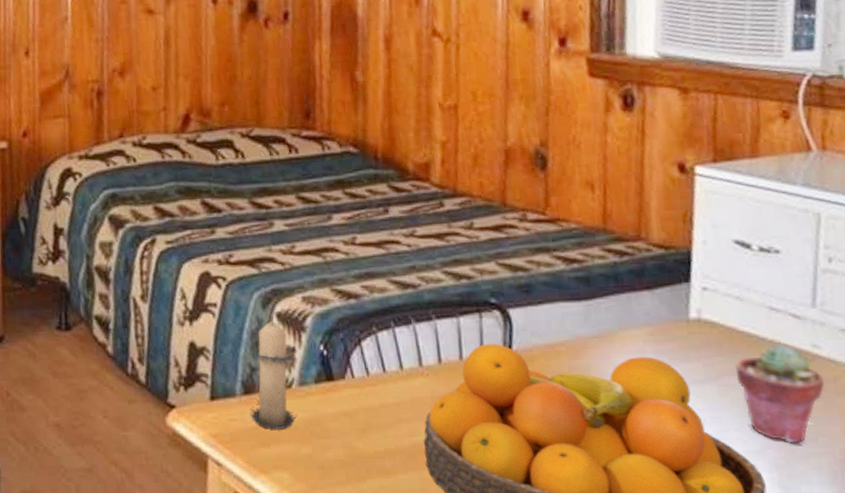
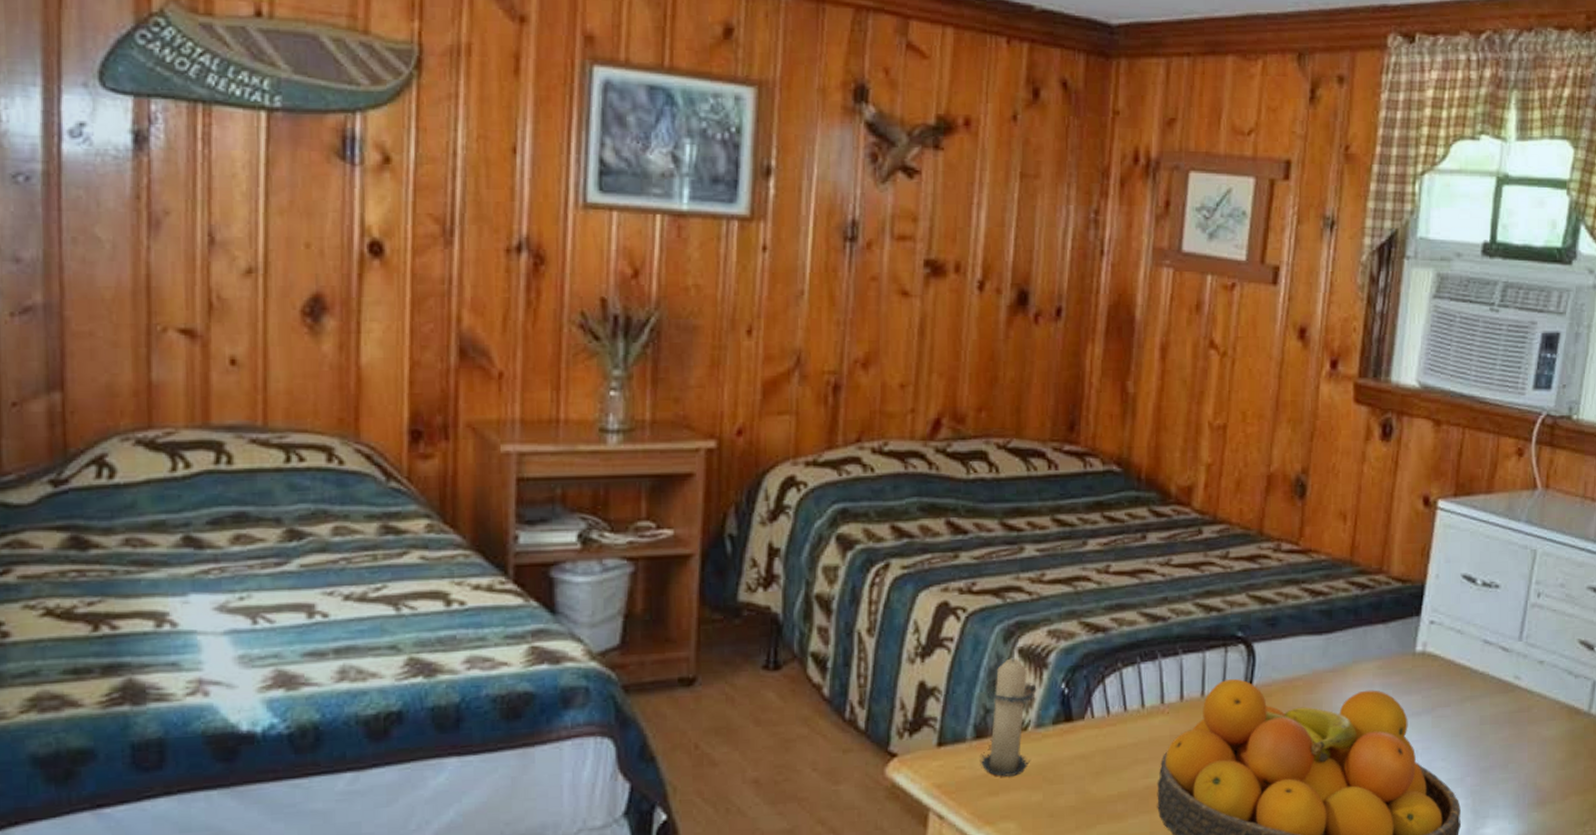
potted succulent: present [735,343,826,444] -> none [1448,675,1520,771]

